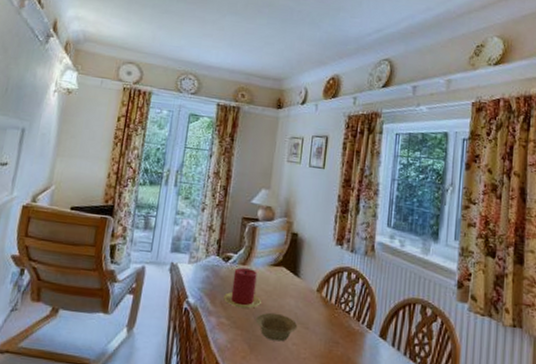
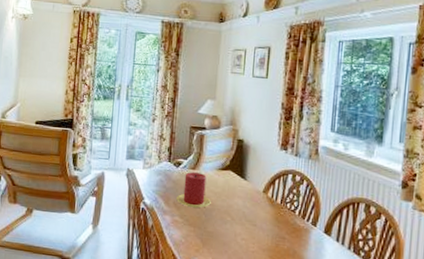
bowl: present [255,312,298,342] -> none [206,211,246,237]

